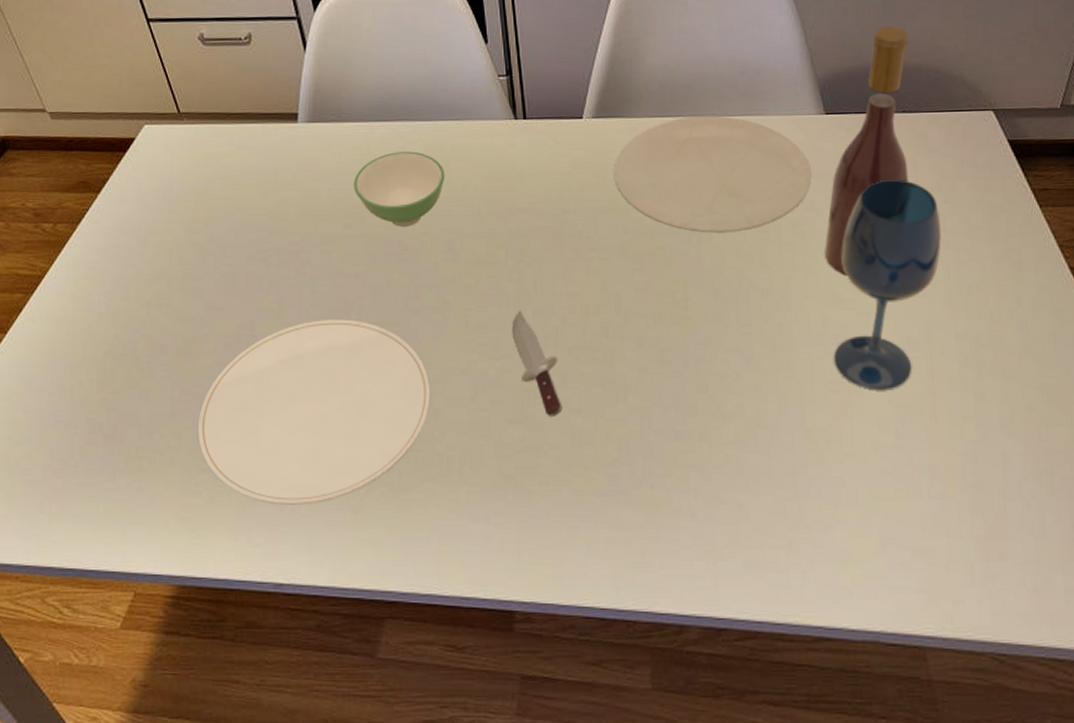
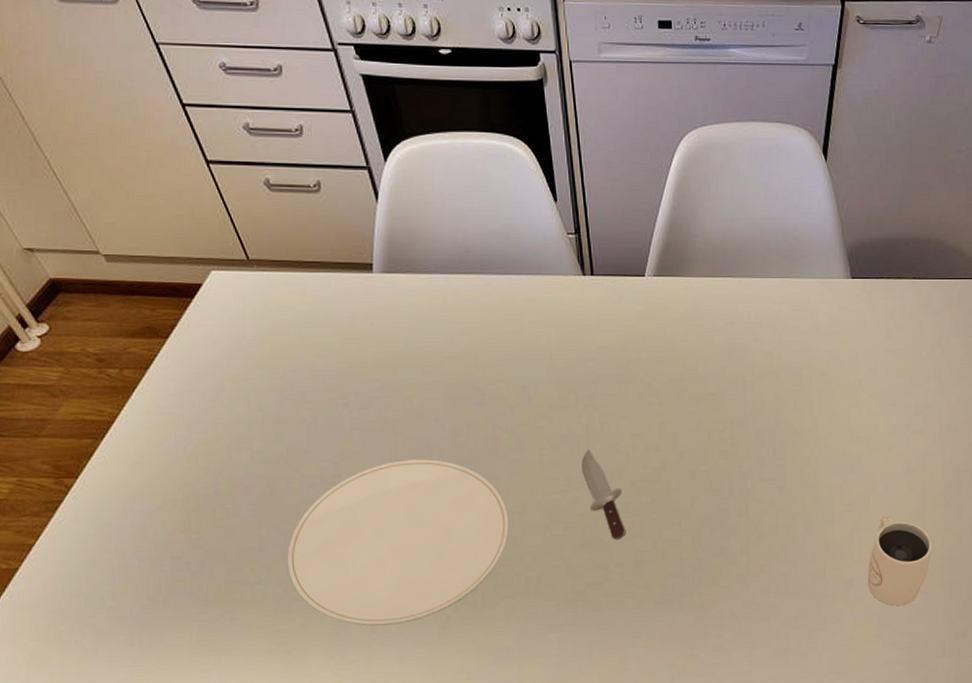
bowl: present [353,151,445,227] -> none [431,303,519,374]
plate: present [614,115,811,233] -> none [672,277,838,381]
wine bottle: present [823,26,909,276] -> none [845,203,922,417]
wineglass: present [833,178,942,389] -> none [849,335,938,509]
mug: none [863,398,949,514] -> present [868,516,933,606]

